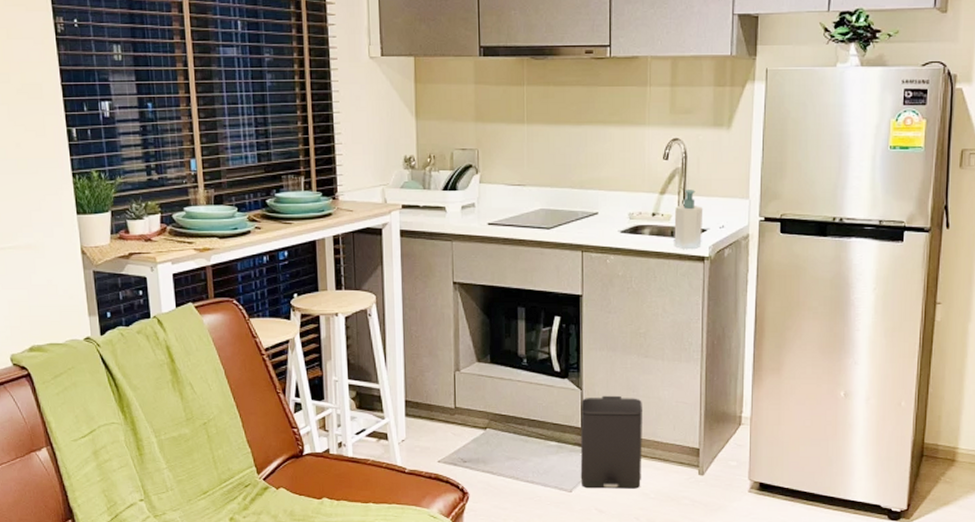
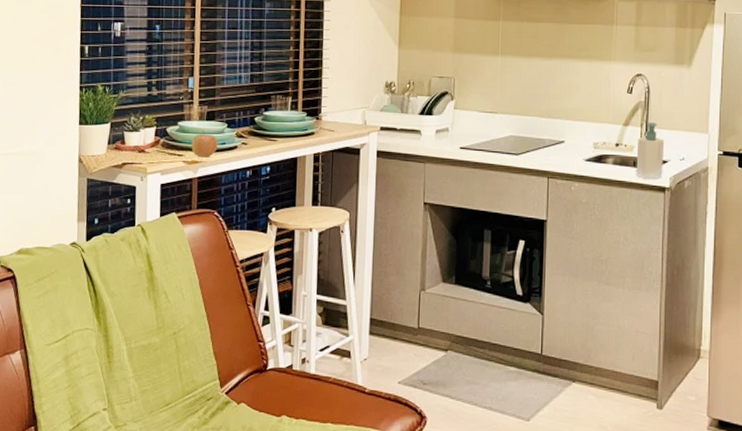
fruit: none [201,215,230,244] -> present [191,130,218,158]
pedal bin: present [580,395,642,489] -> none [538,321,602,421]

